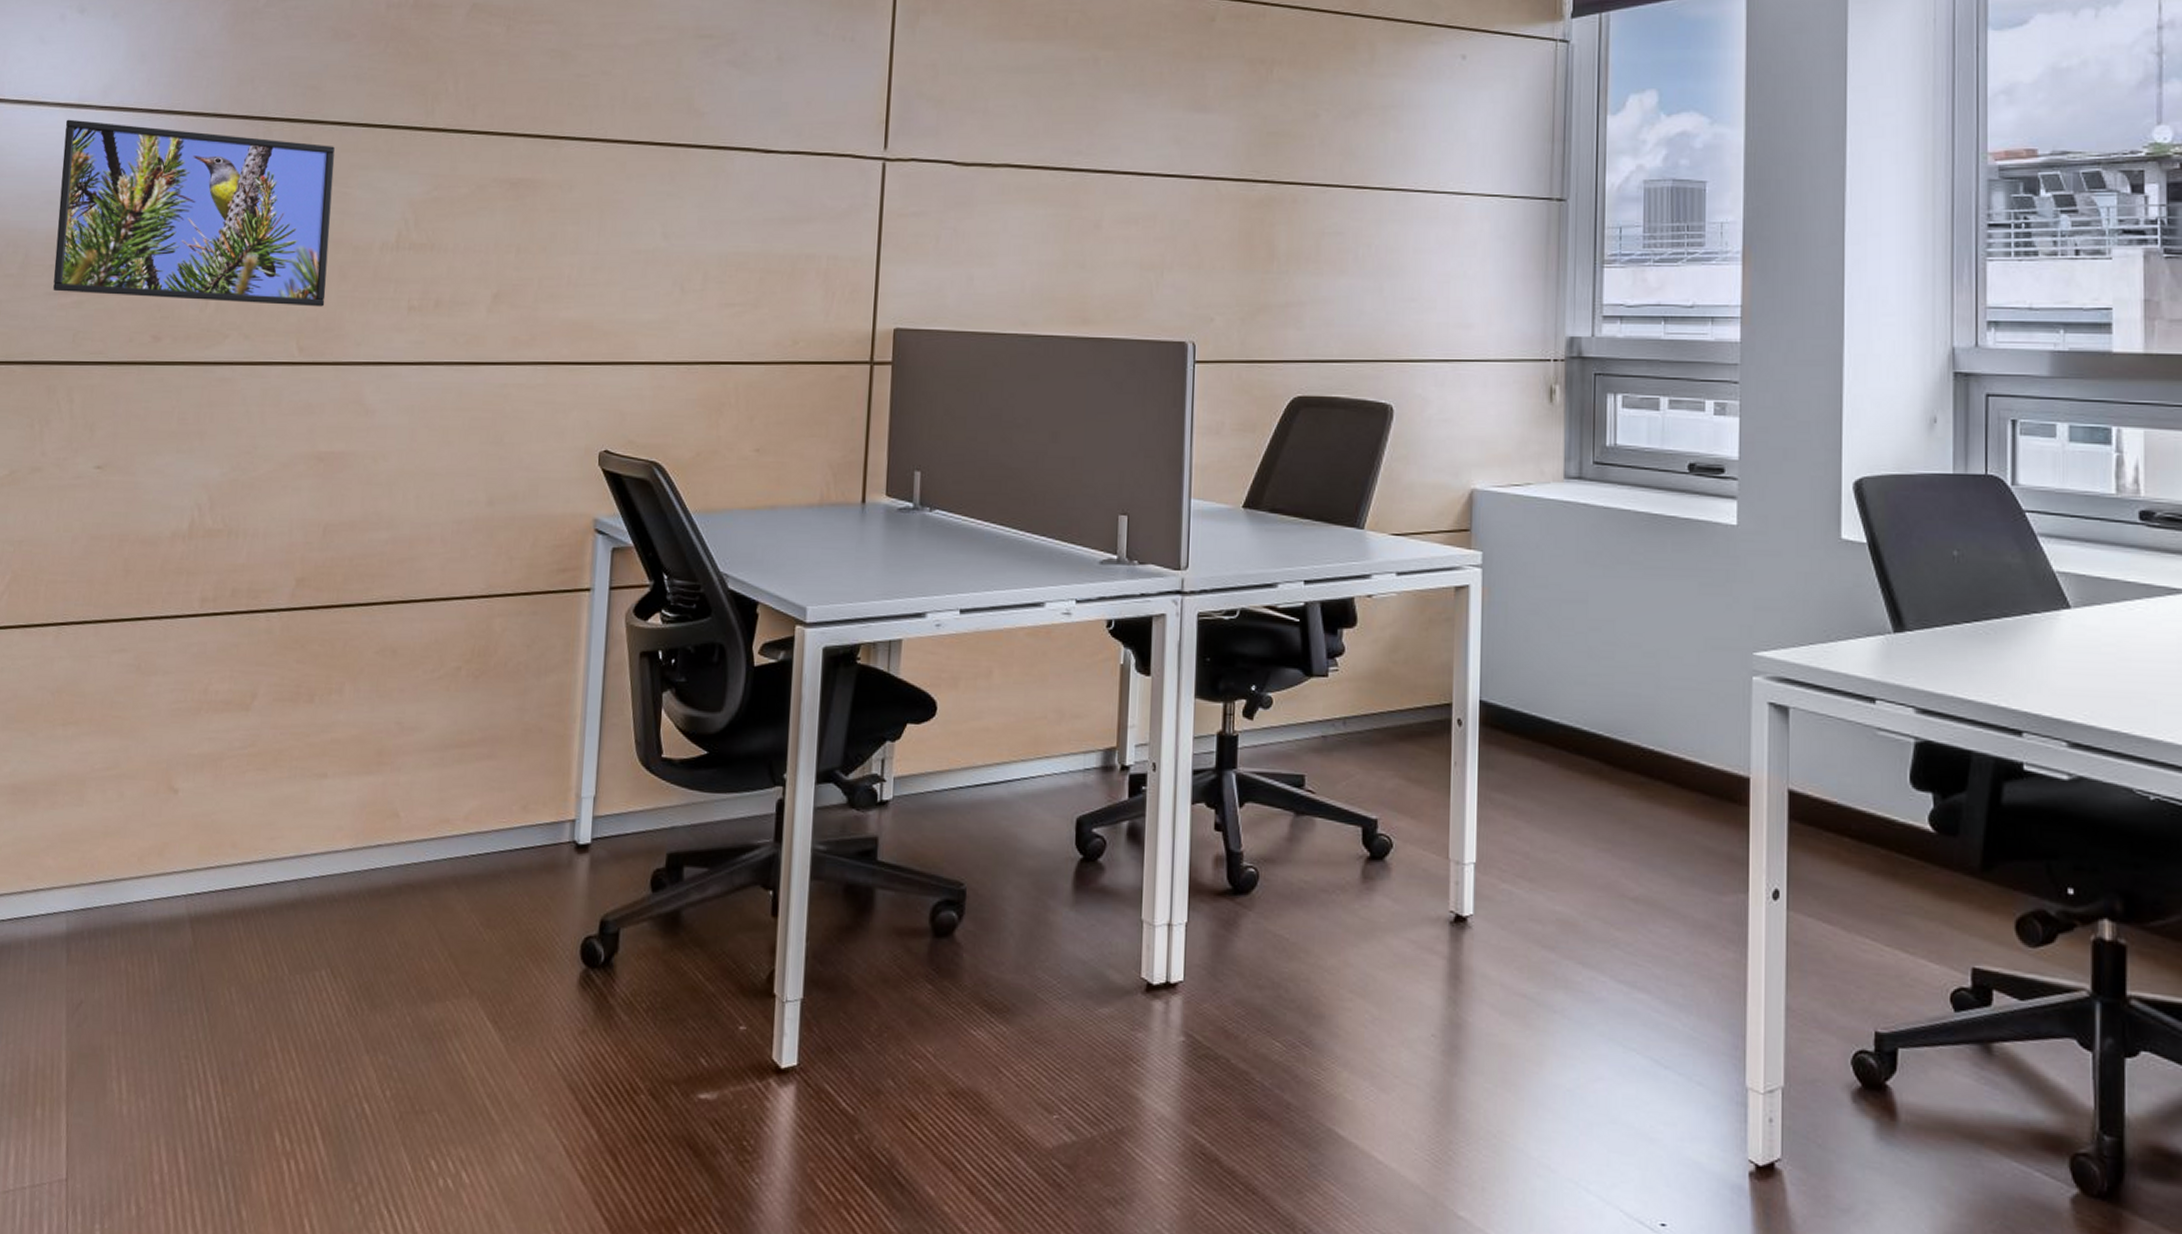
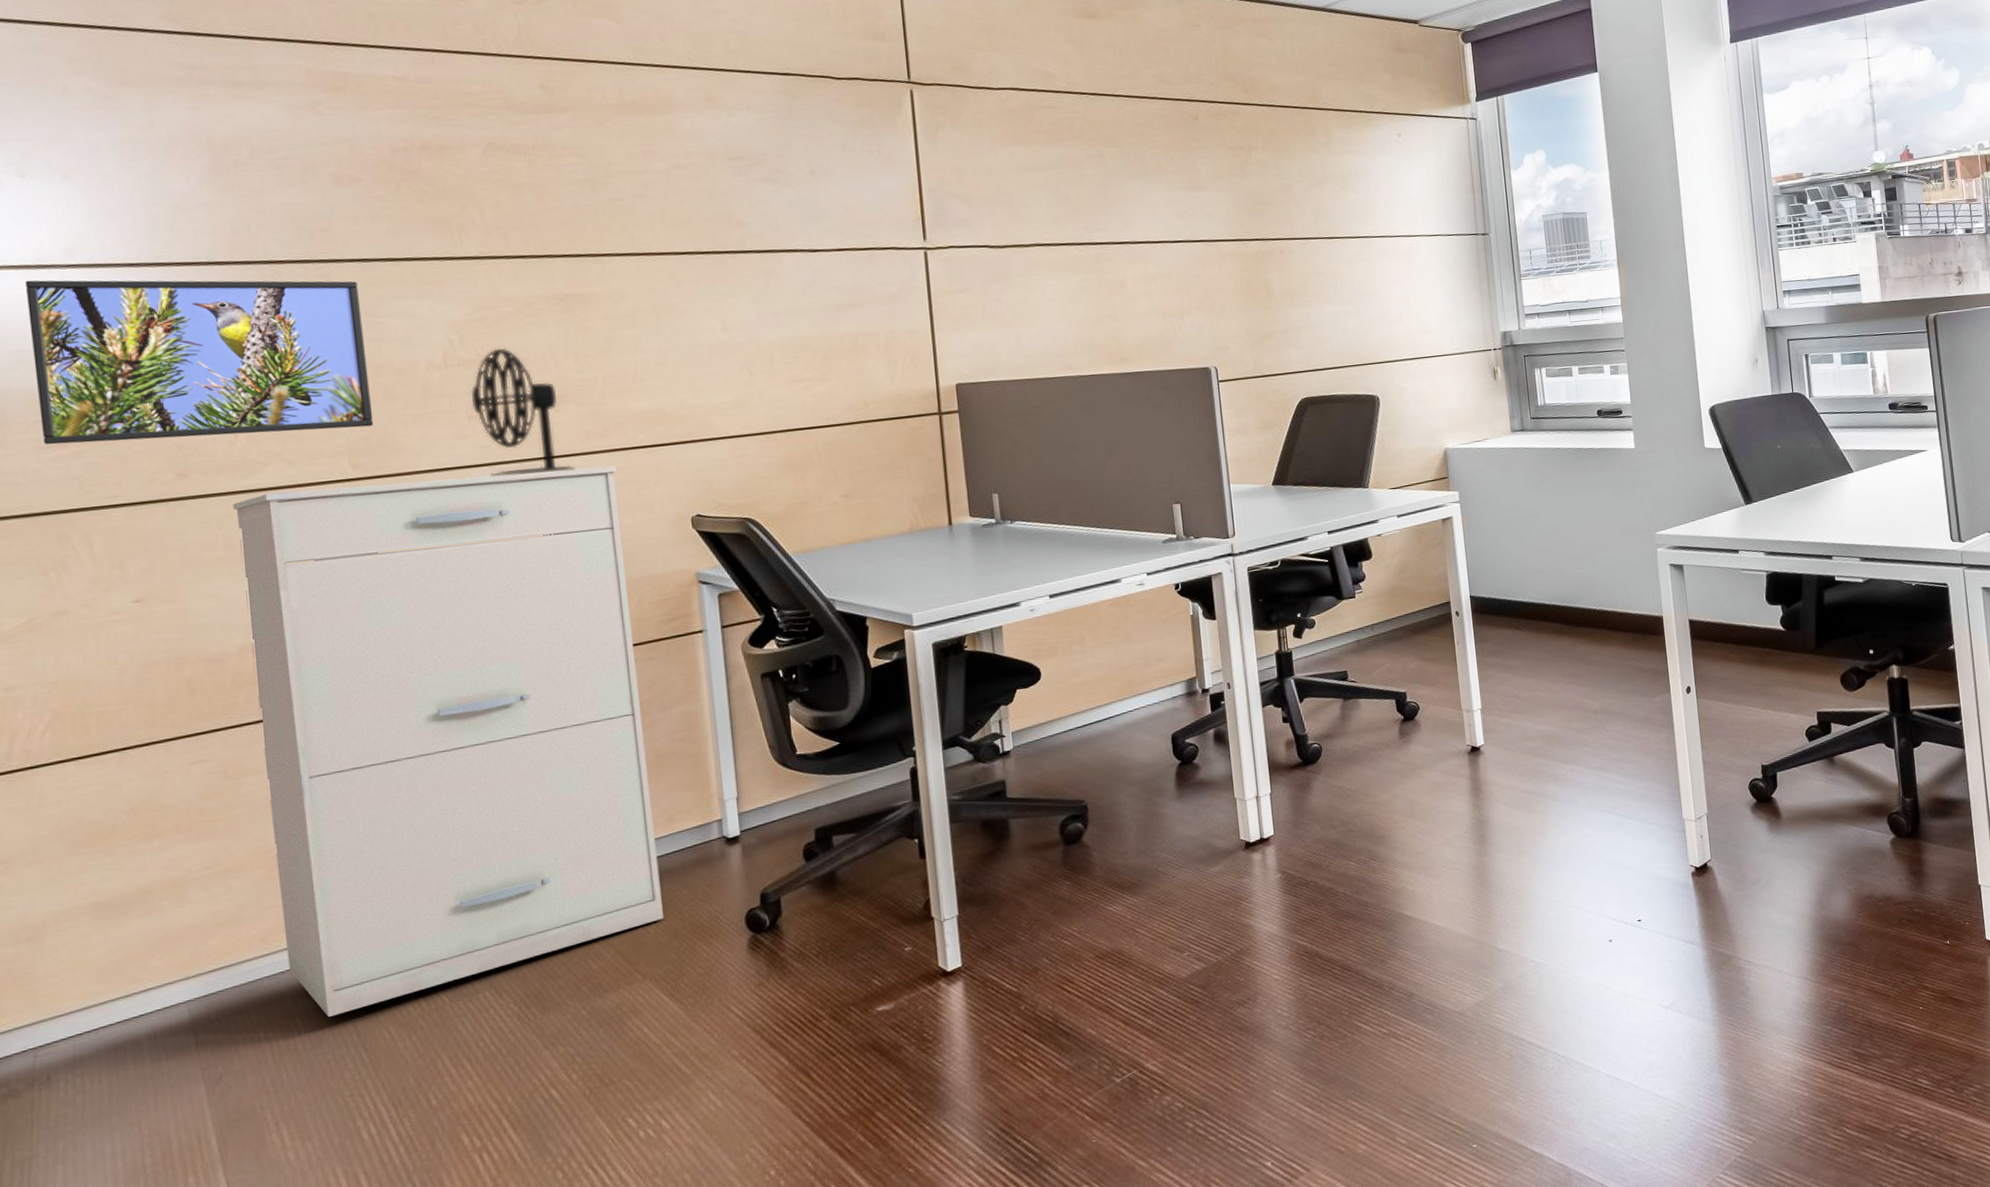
filing cabinet: none [156,368,536,962] -> present [232,465,665,1017]
desk fan: none [413,233,497,381] -> present [470,347,575,478]

